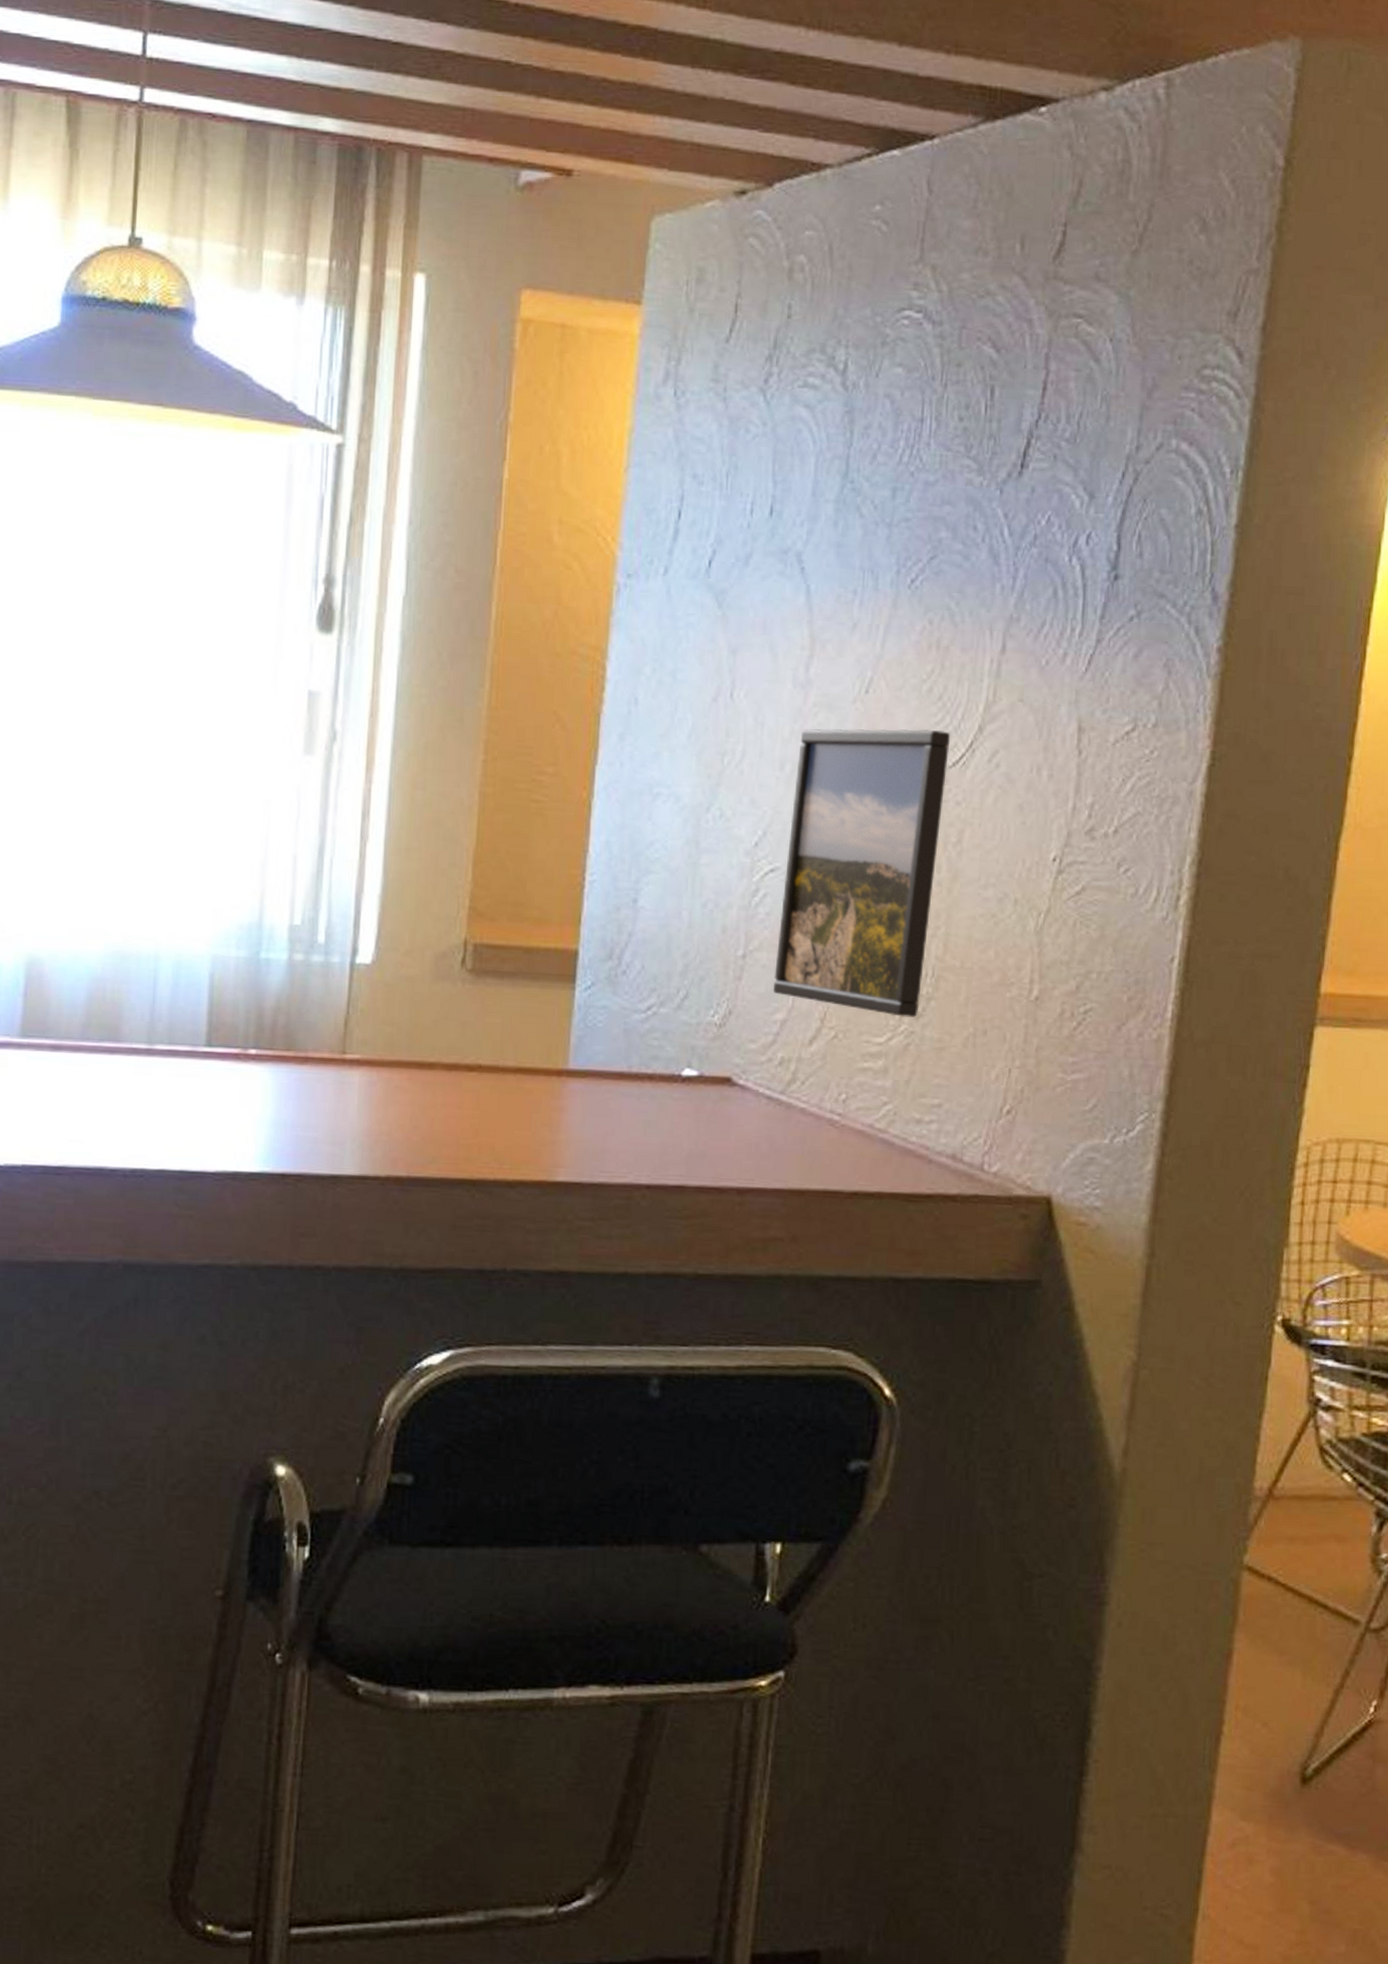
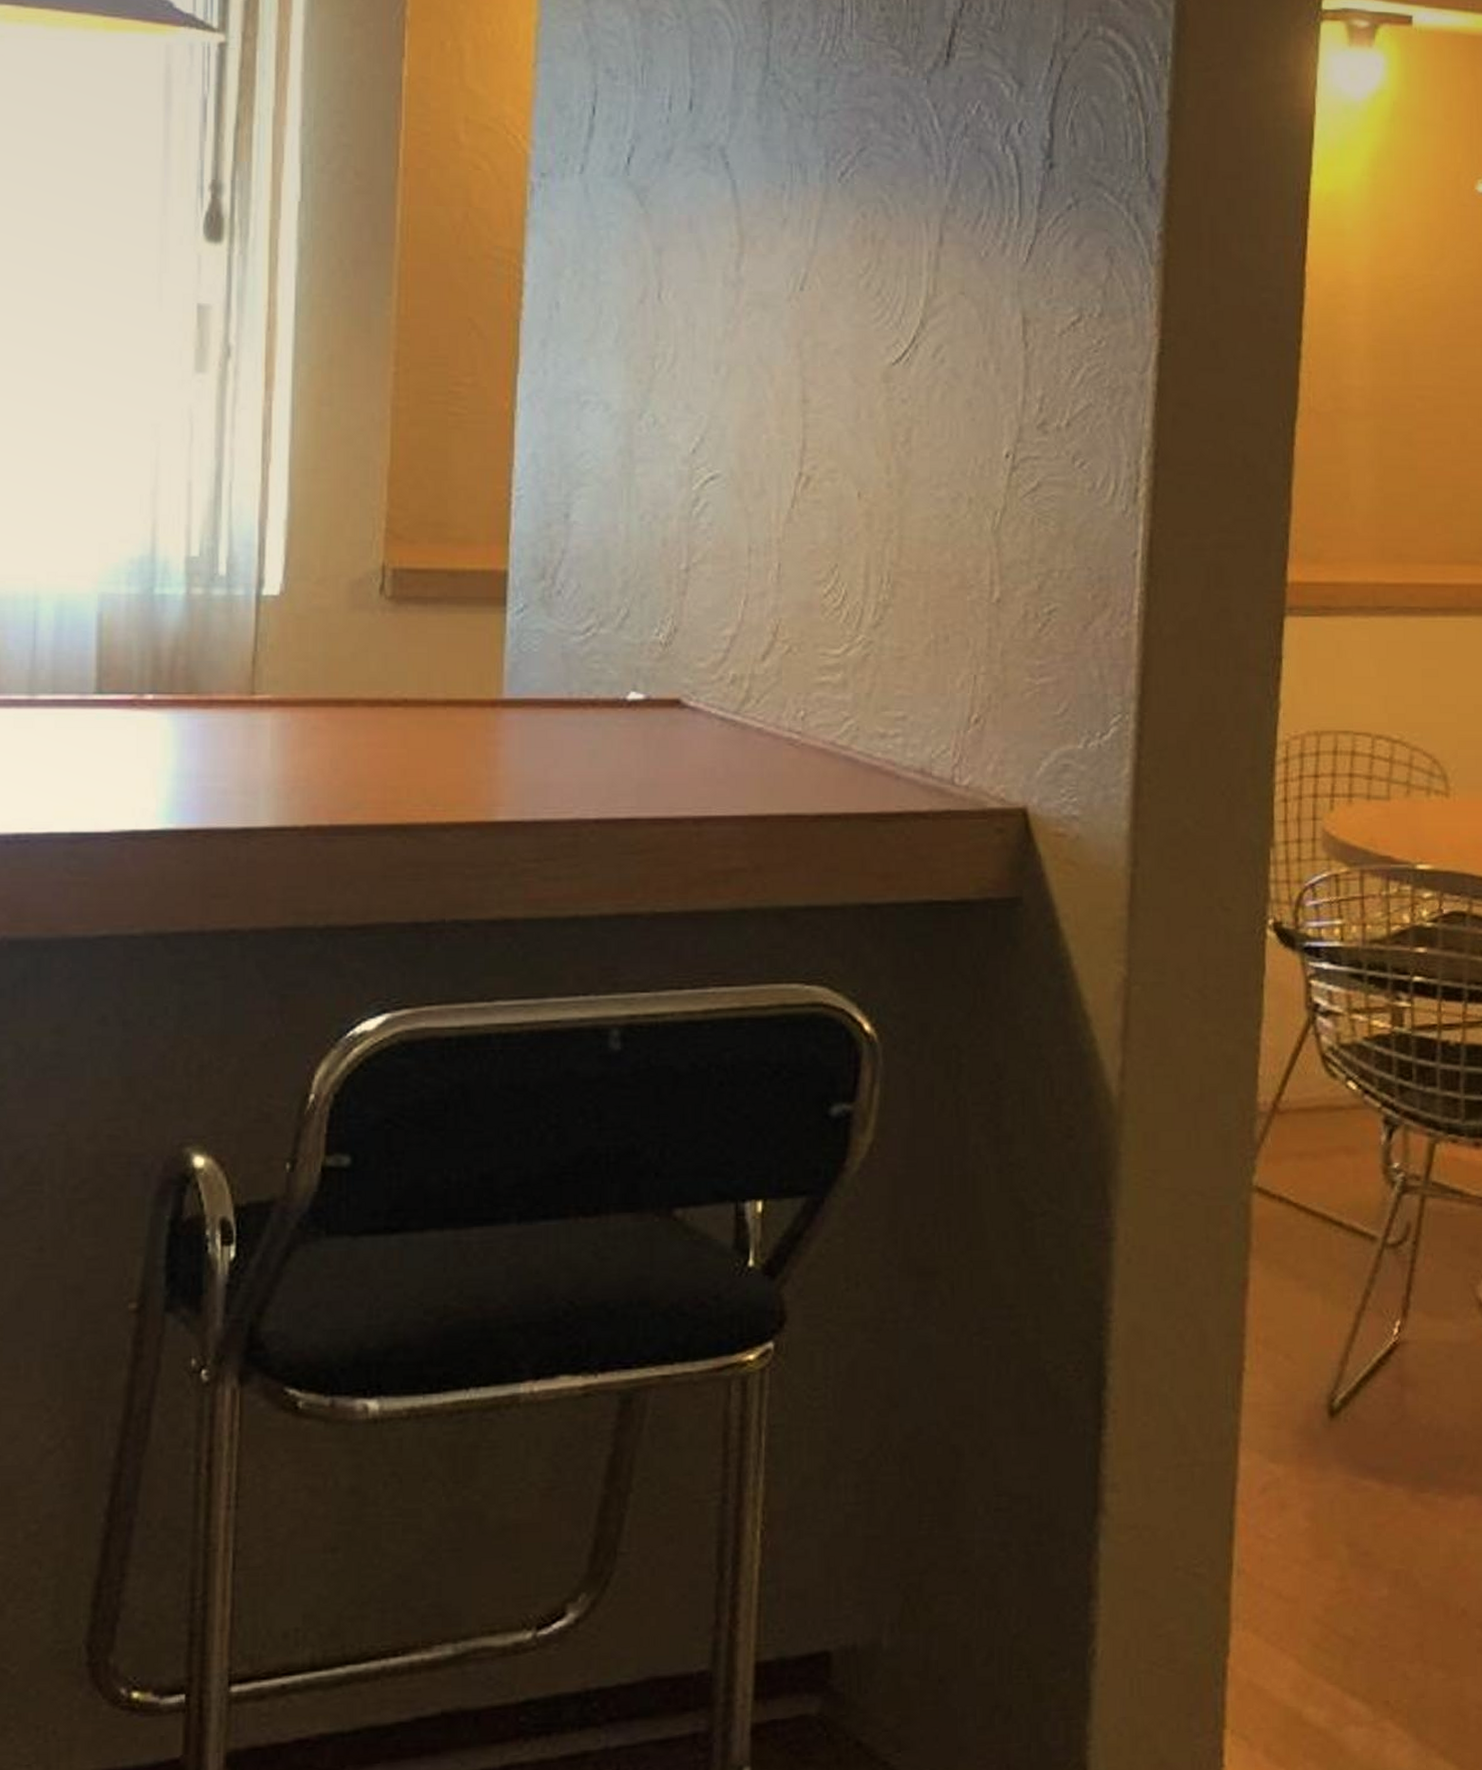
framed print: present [772,728,951,1018] -> none [720,325,892,627]

